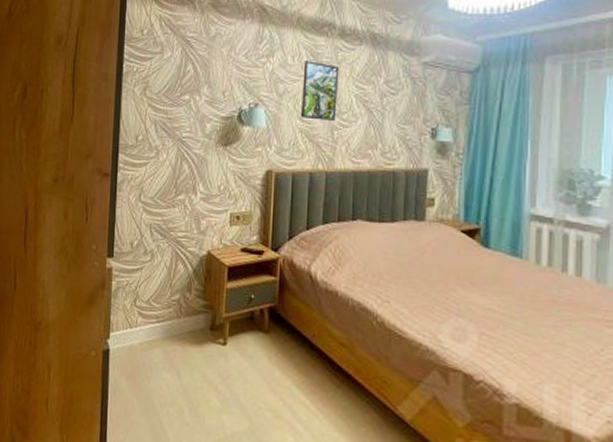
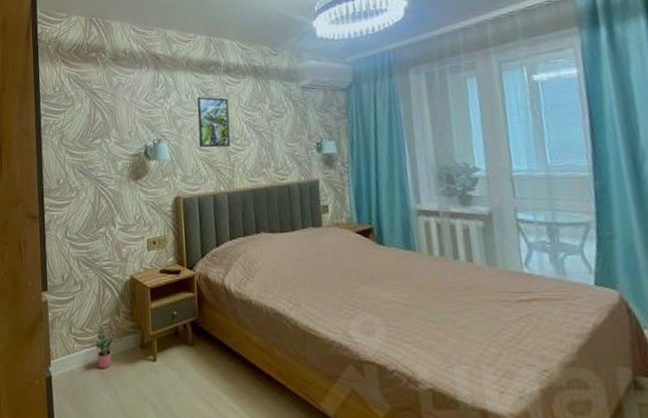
potted plant: none [161,300,192,348] -> present [95,325,123,369]

